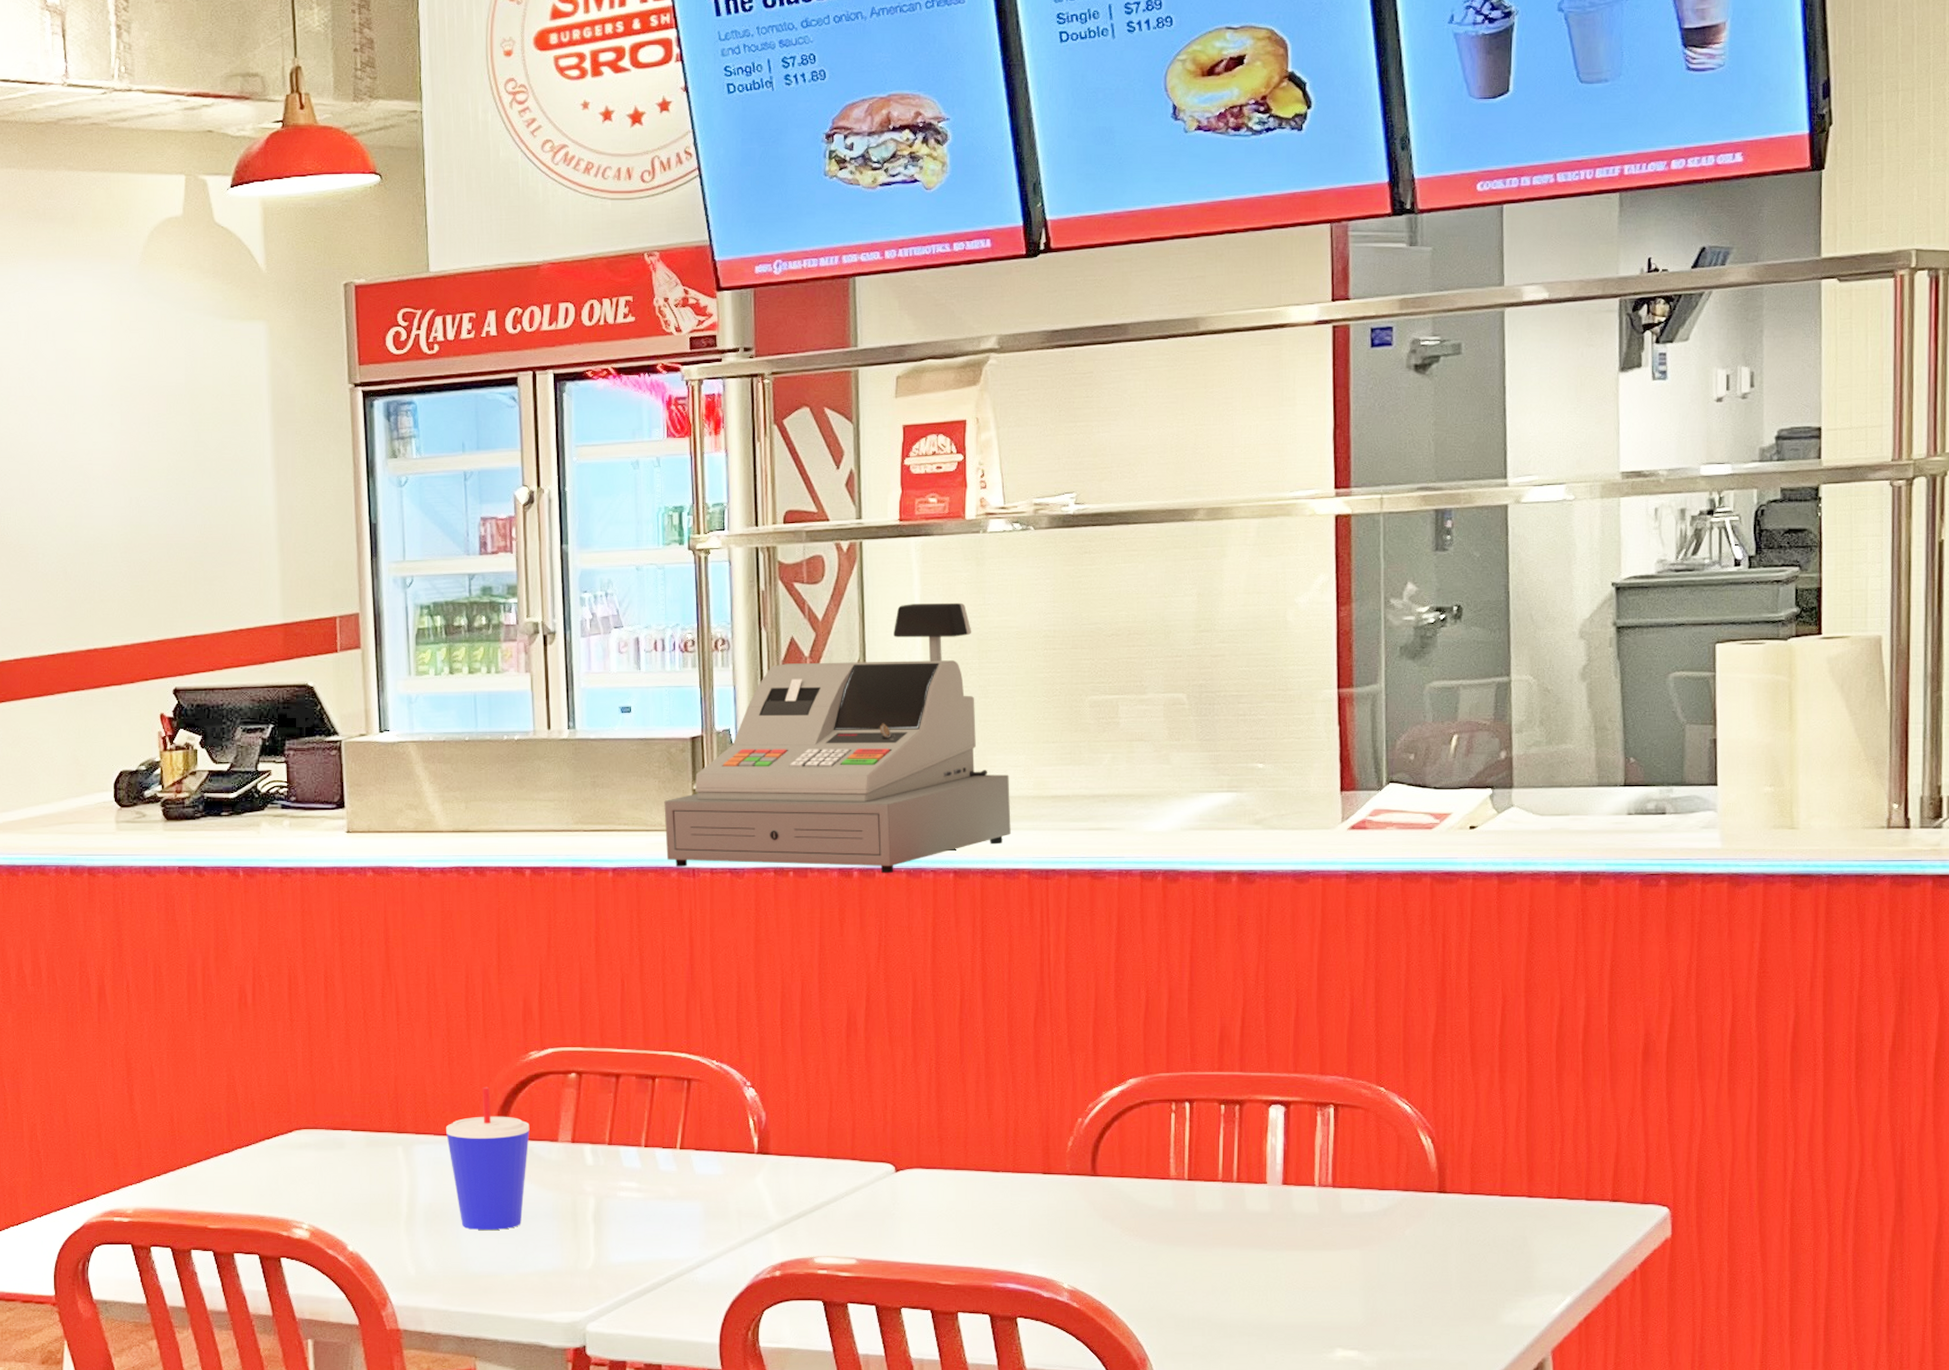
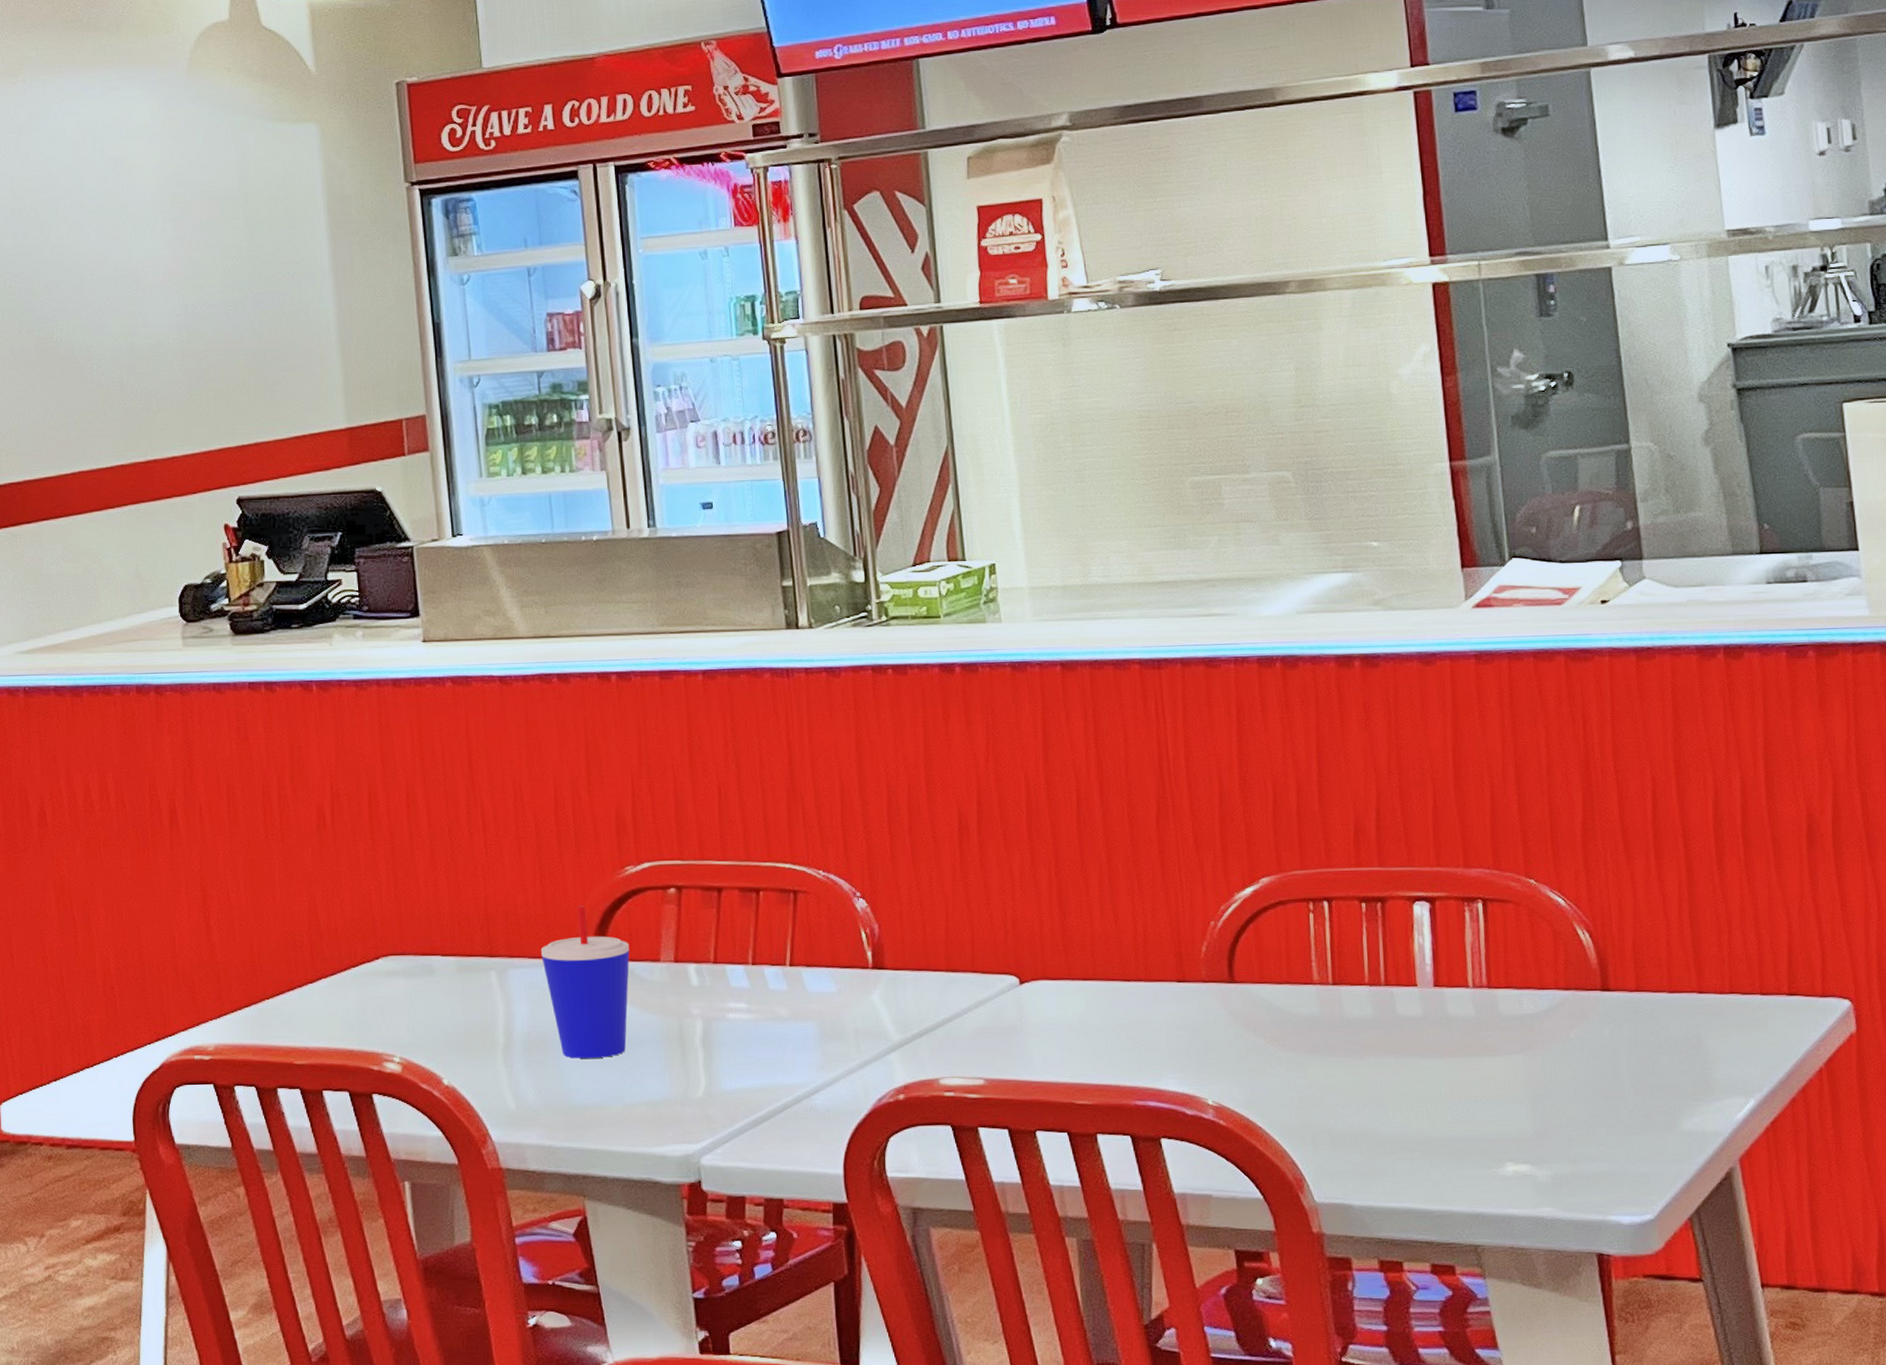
cash register: present [664,602,1011,874] -> none [752,385,1118,669]

